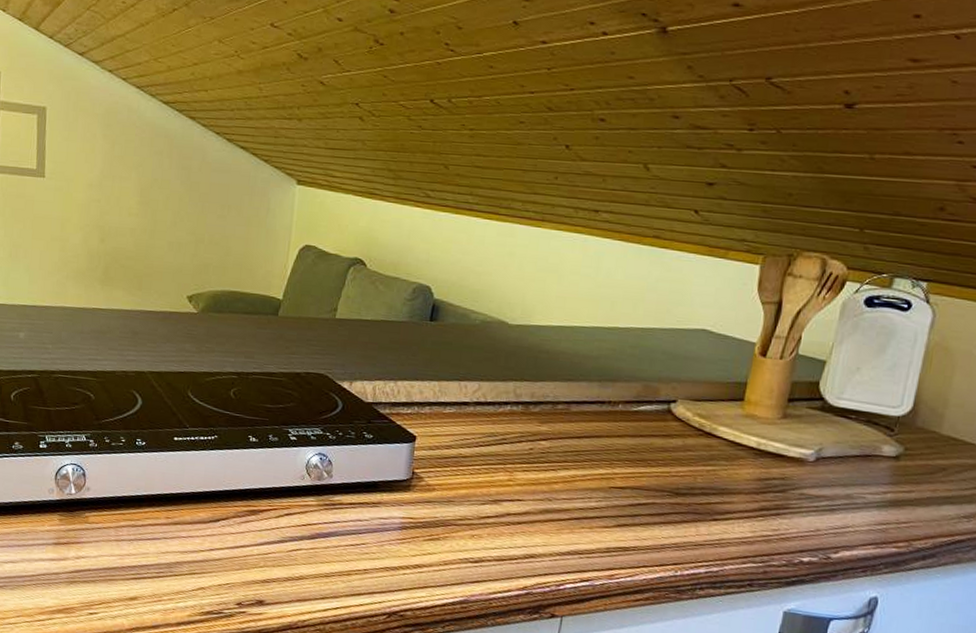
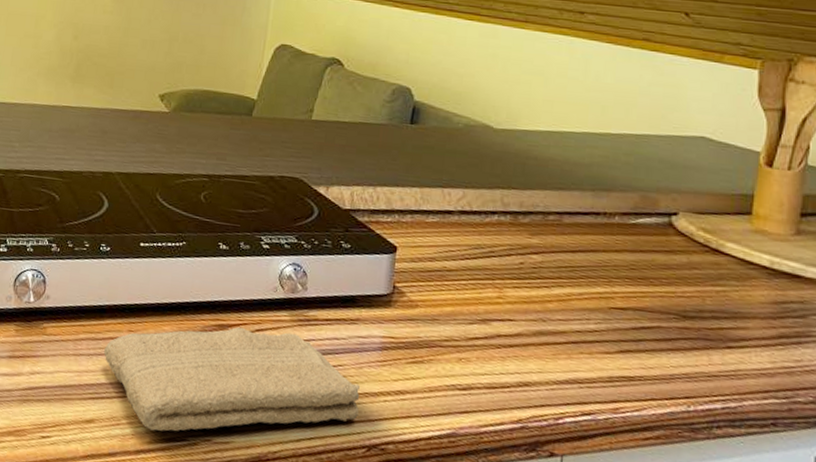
washcloth: none [144,512,381,606] -> present [104,327,360,431]

